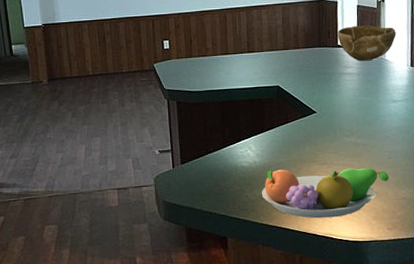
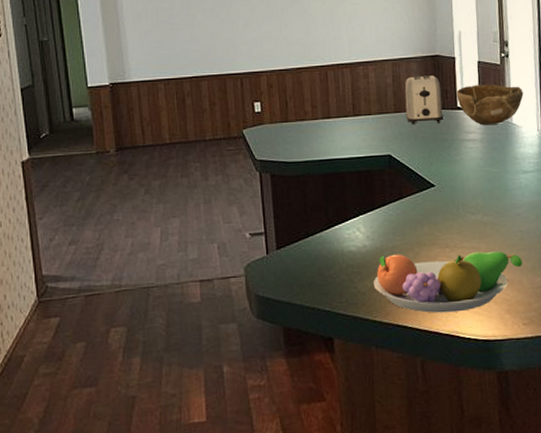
toaster: none [292,17,325,60] -> present [405,75,444,125]

